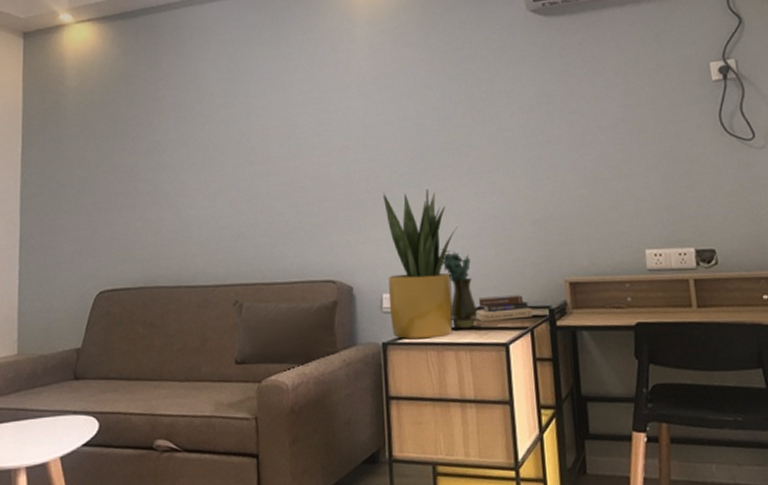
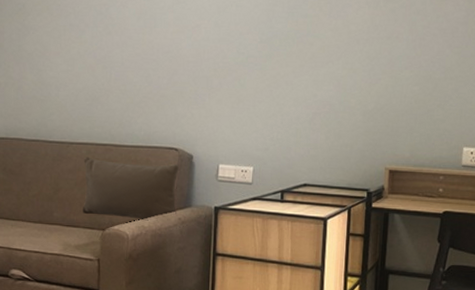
planter: present [382,189,458,339] -> none [224,73,294,208]
vase: present [441,249,478,329] -> none [276,129,303,202]
books: present [474,294,533,322] -> none [299,175,352,198]

